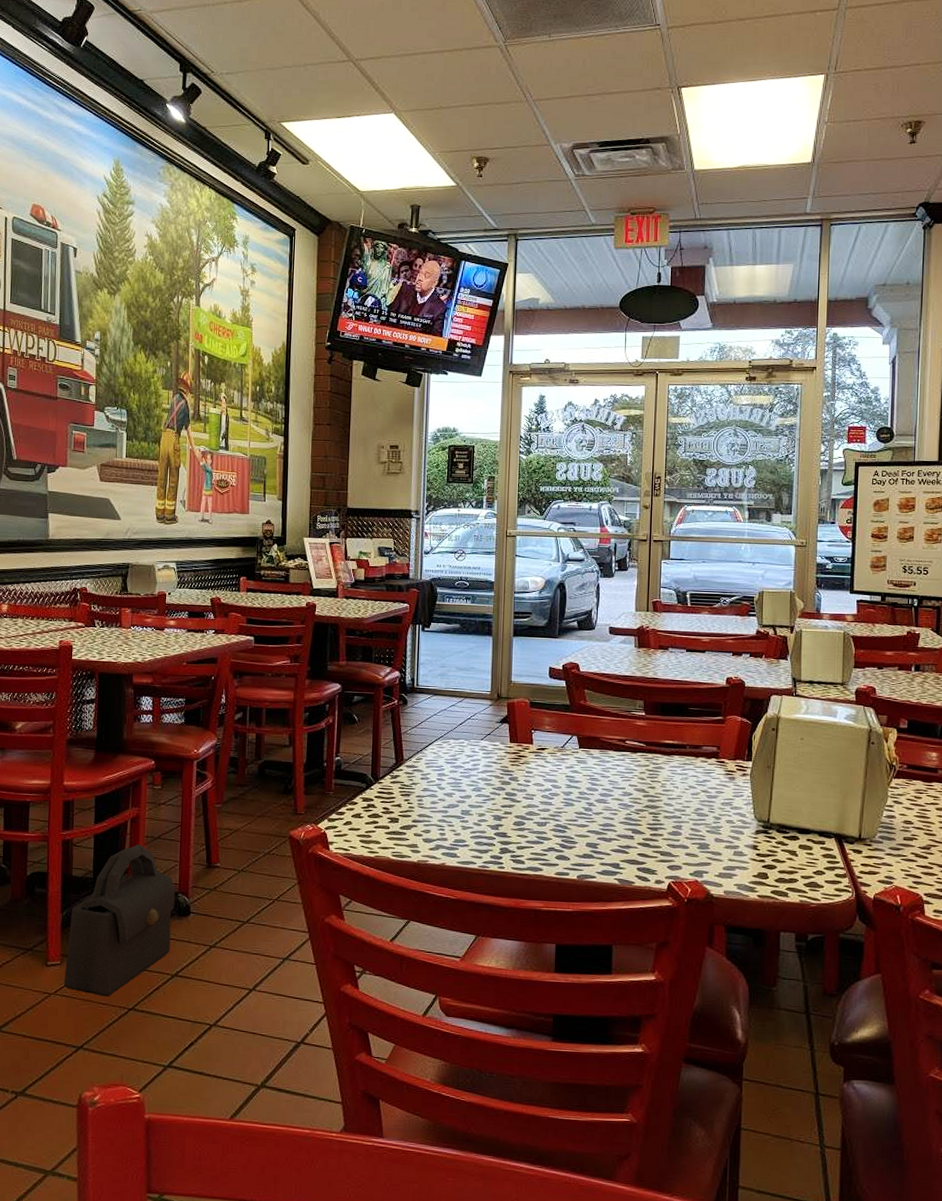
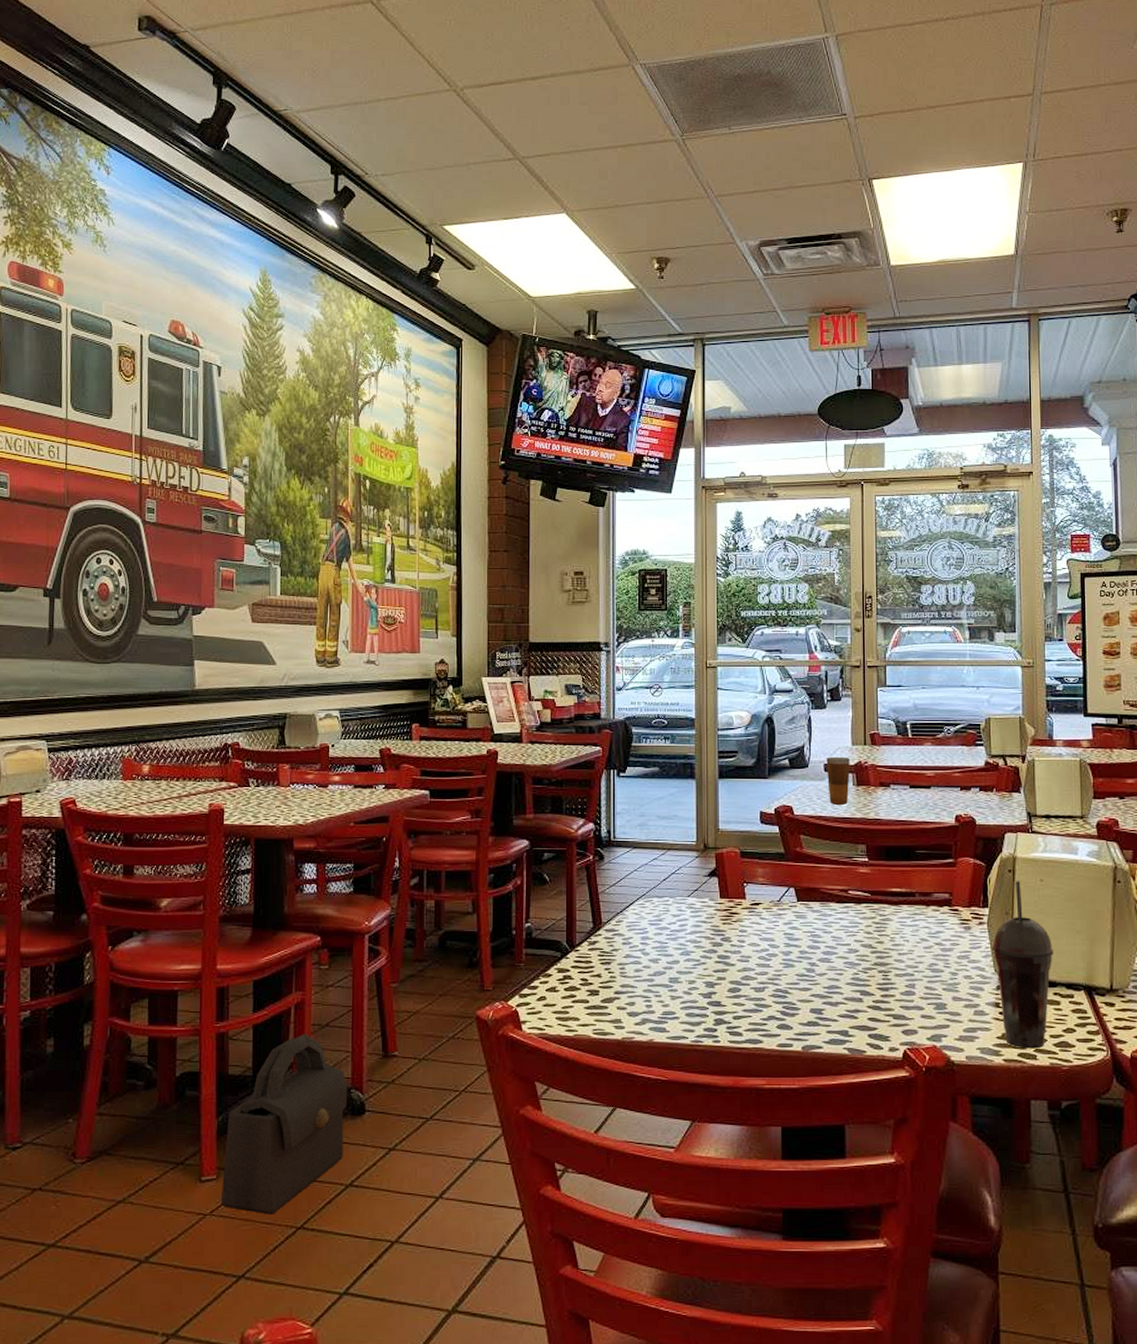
beverage cup: none [611,620,633,665] -> present [826,756,850,806]
beverage cup: none [753,738,810,888] -> present [992,881,1054,1049]

